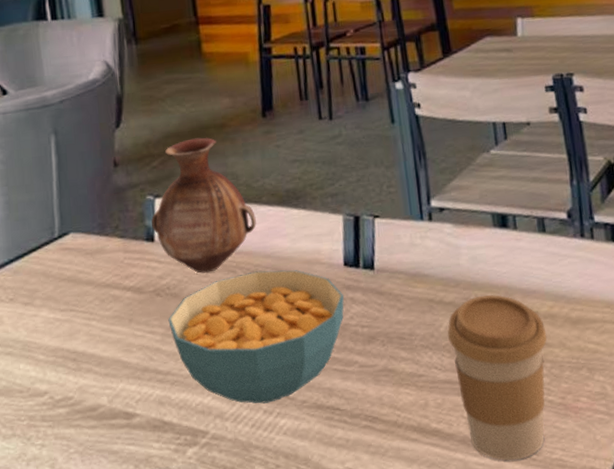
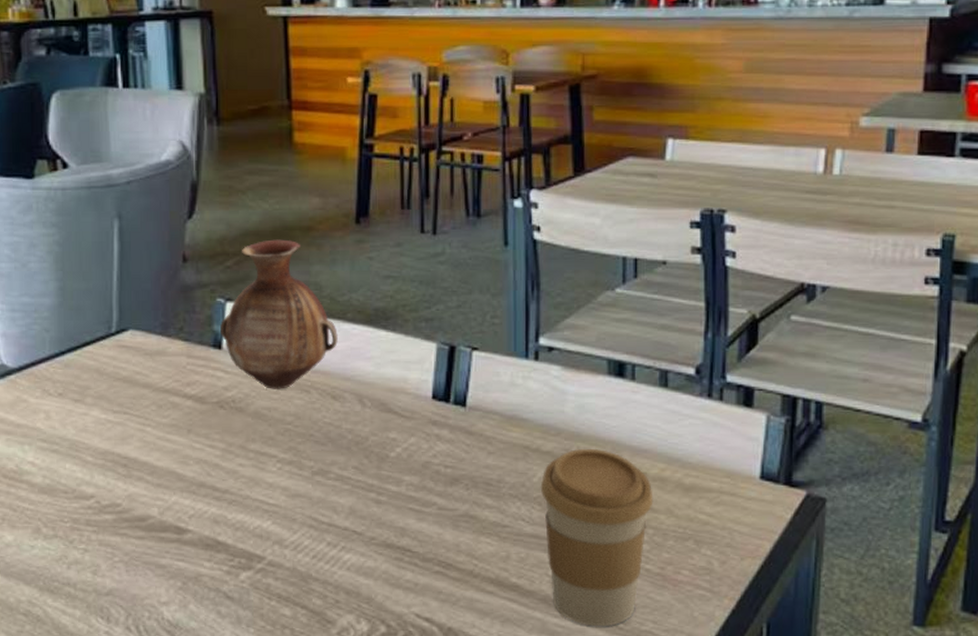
cereal bowl: present [168,270,344,404] -> none [230,393,429,535]

